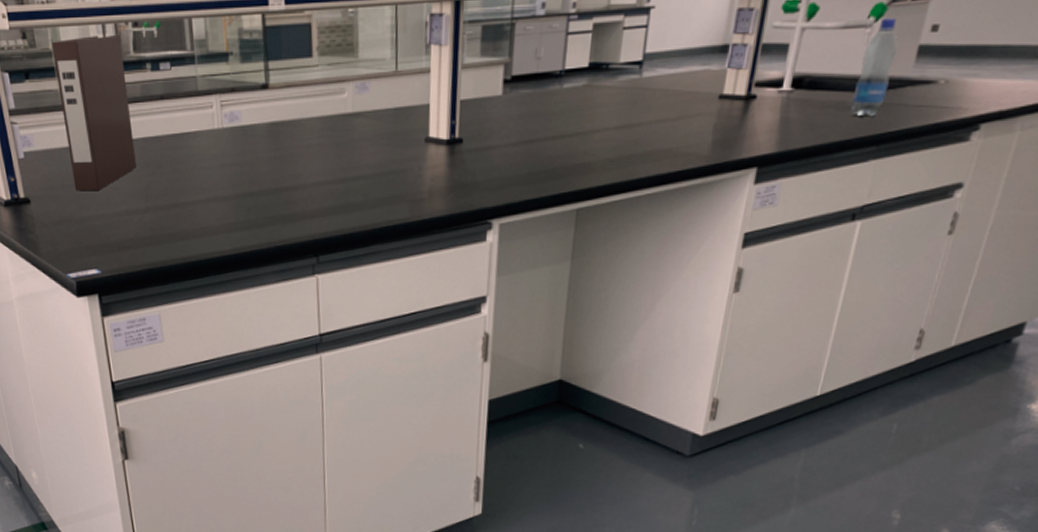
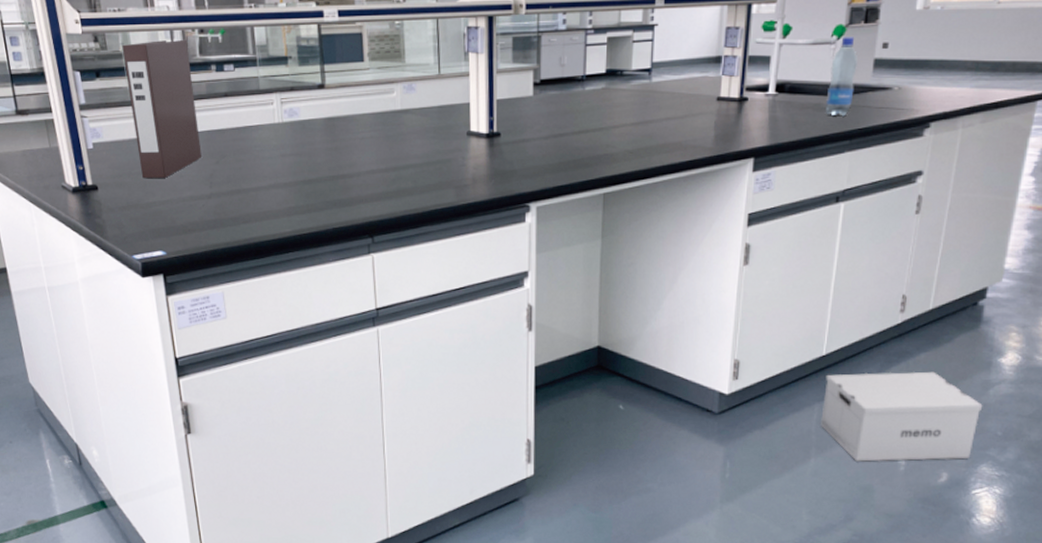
cardboard box: none [806,417,1002,516] -> present [821,371,983,462]

